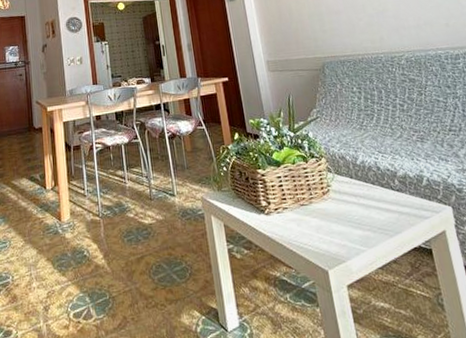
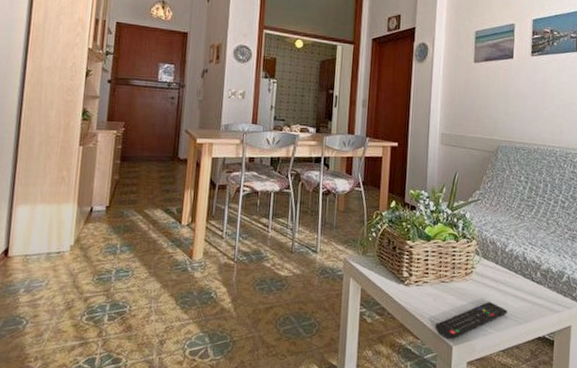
remote control: none [305,217,376,265] -> present [435,301,508,340]

